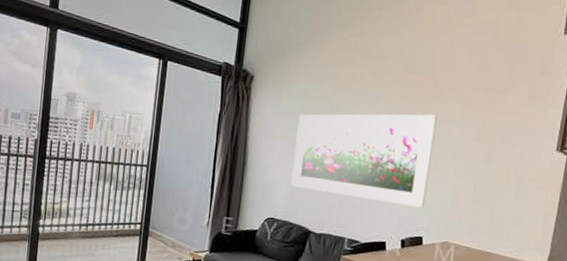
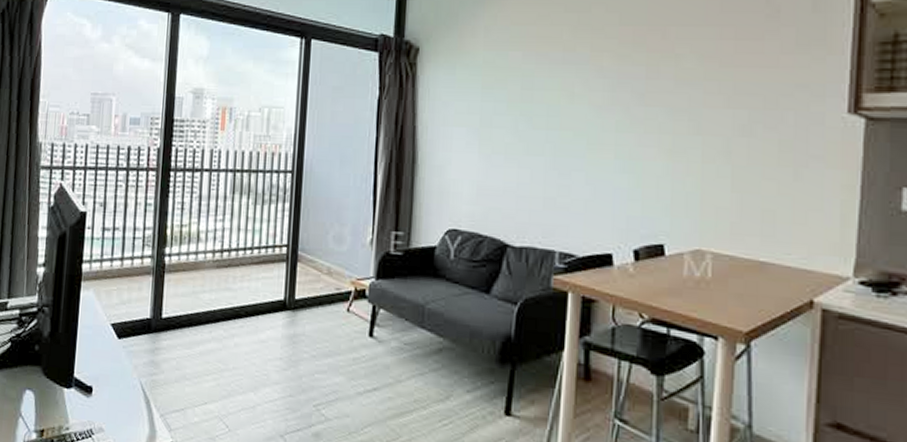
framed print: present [291,114,437,208] -> none [477,77,669,205]

